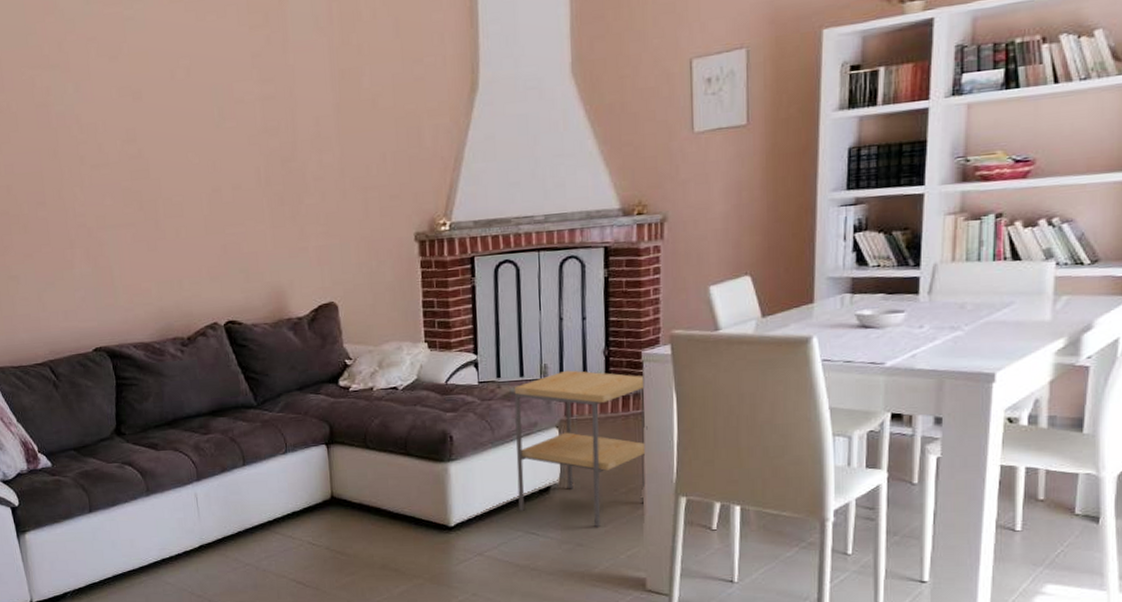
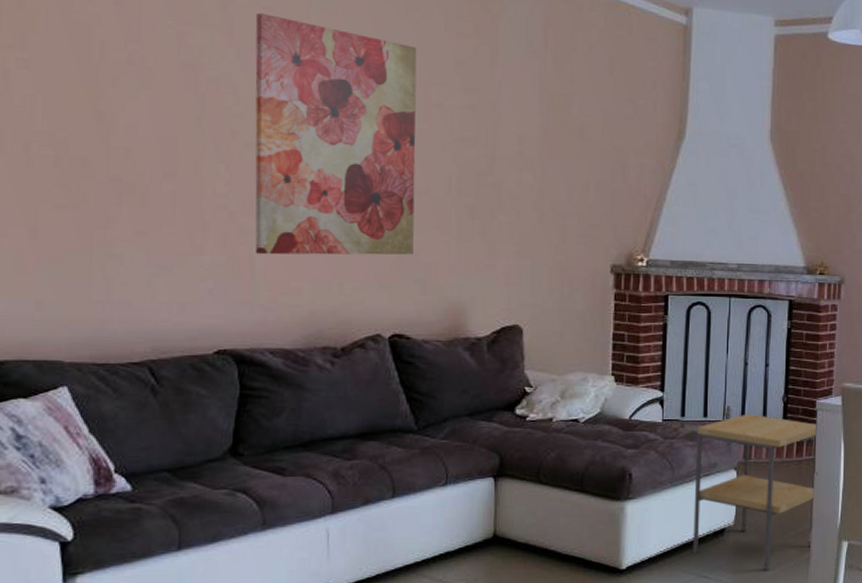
wall art: none [85,44,236,263] -> present [255,12,417,255]

